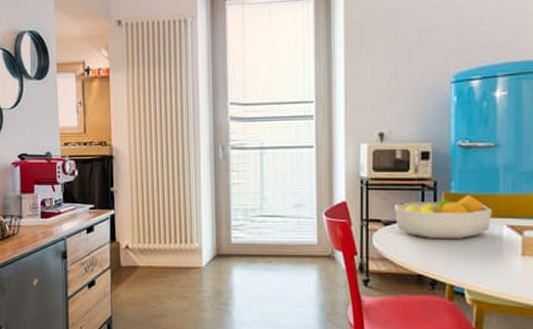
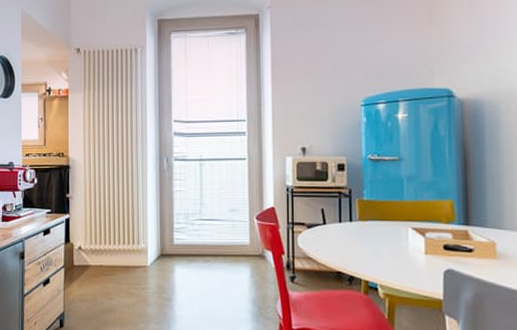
fruit bowl: present [395,194,492,240] -> none [316,201,399,241]

